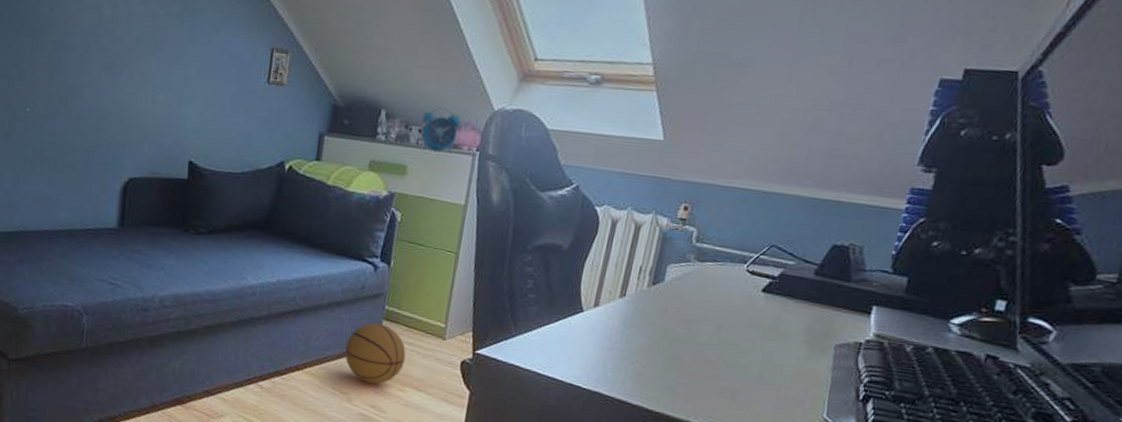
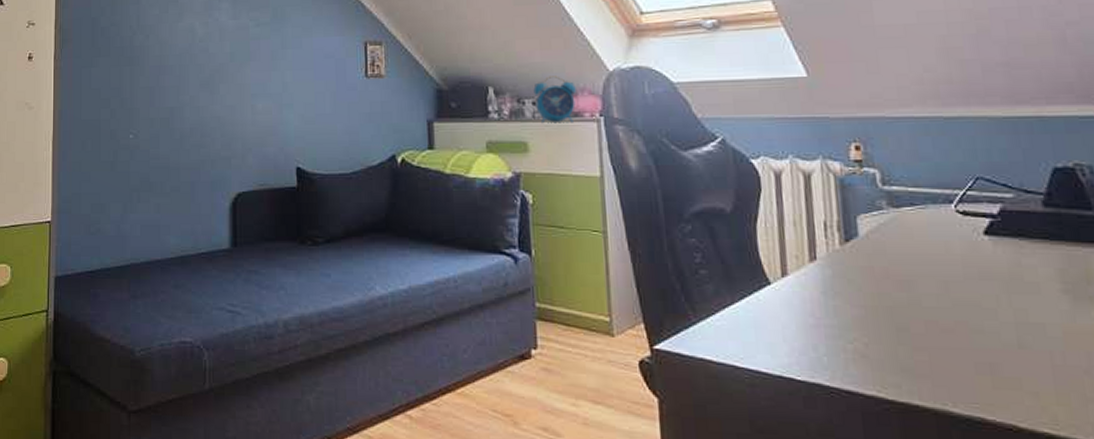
basketball: present [345,323,406,385] -> none [499,324,572,401]

